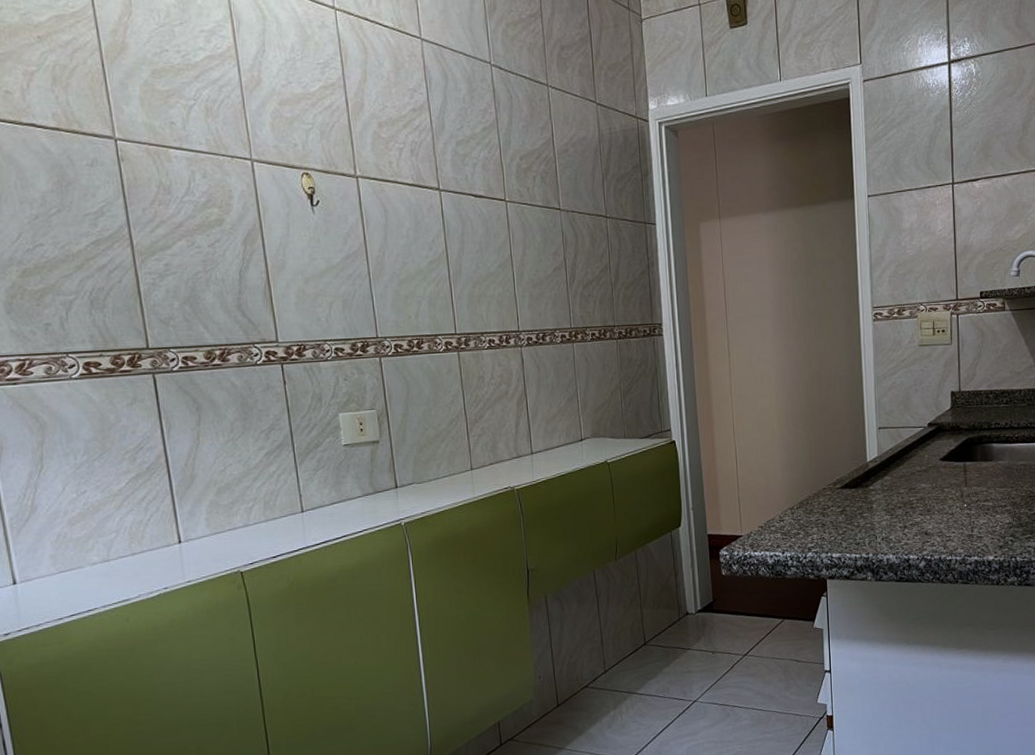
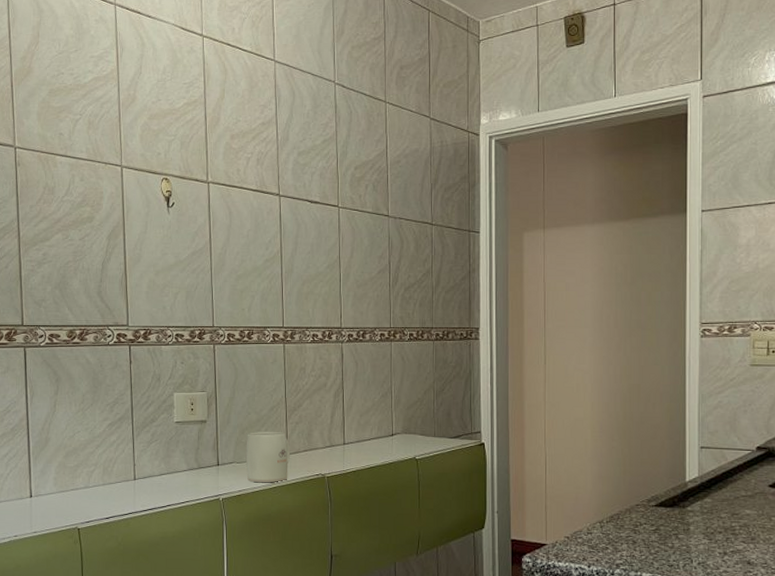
mug: none [425,446,476,503] -> present [245,431,291,483]

